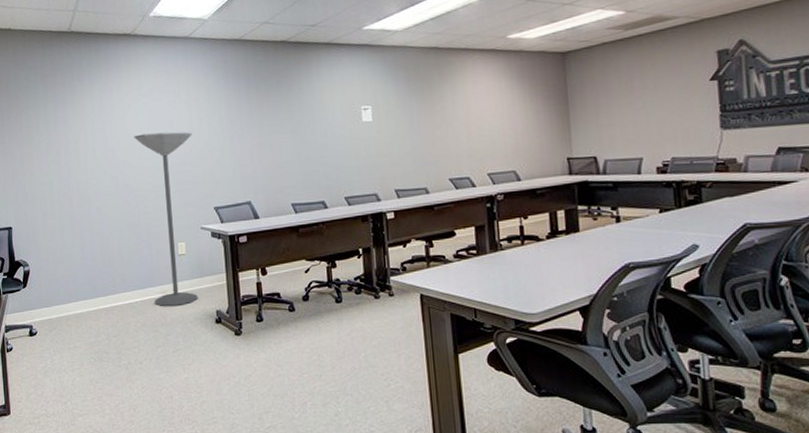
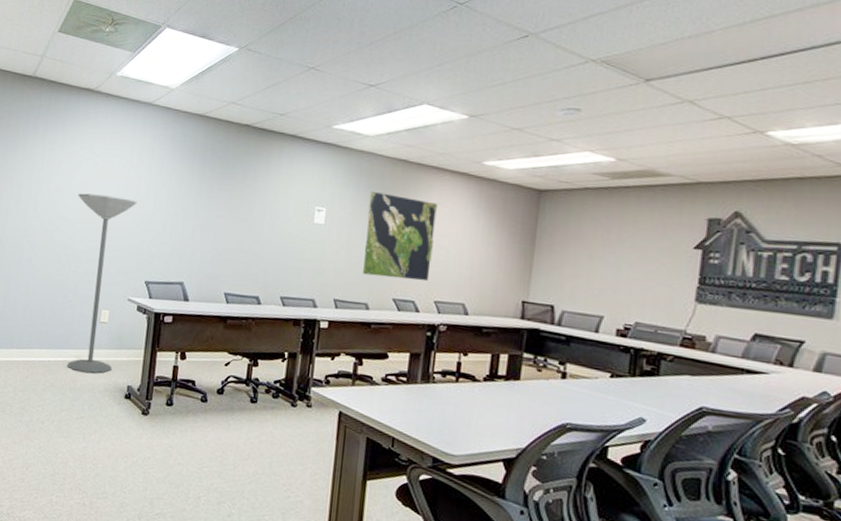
world map: none [409,81,479,162] -> present [363,191,437,282]

